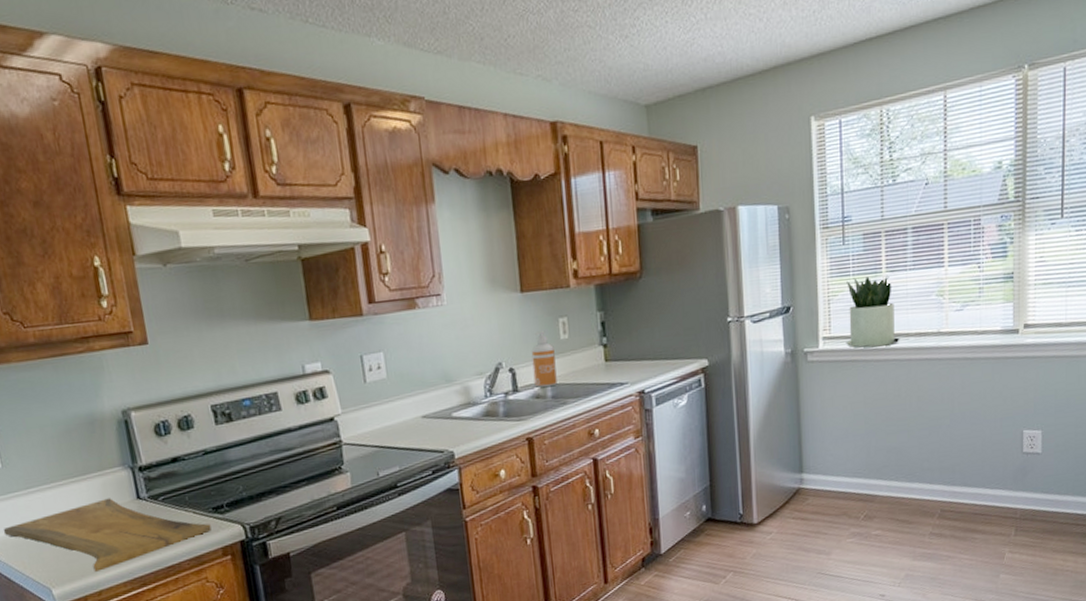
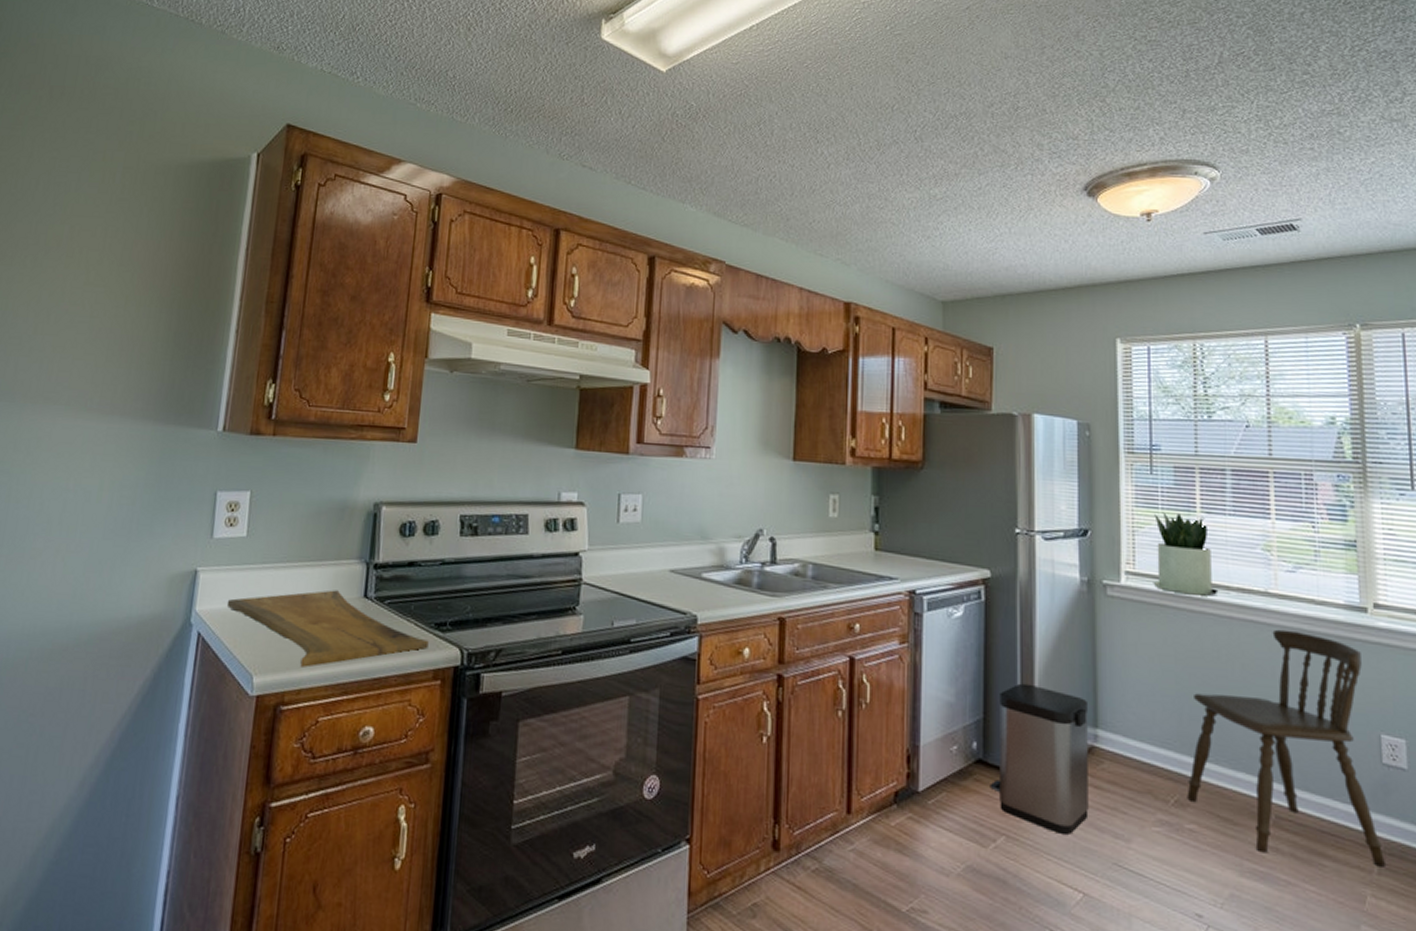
soap dispenser: present [531,331,557,388] -> none [795,504,821,566]
pedal bin: none [718,449,798,561] -> present [990,683,1089,835]
dining chair: none [873,360,1021,540] -> present [1187,629,1387,867]

